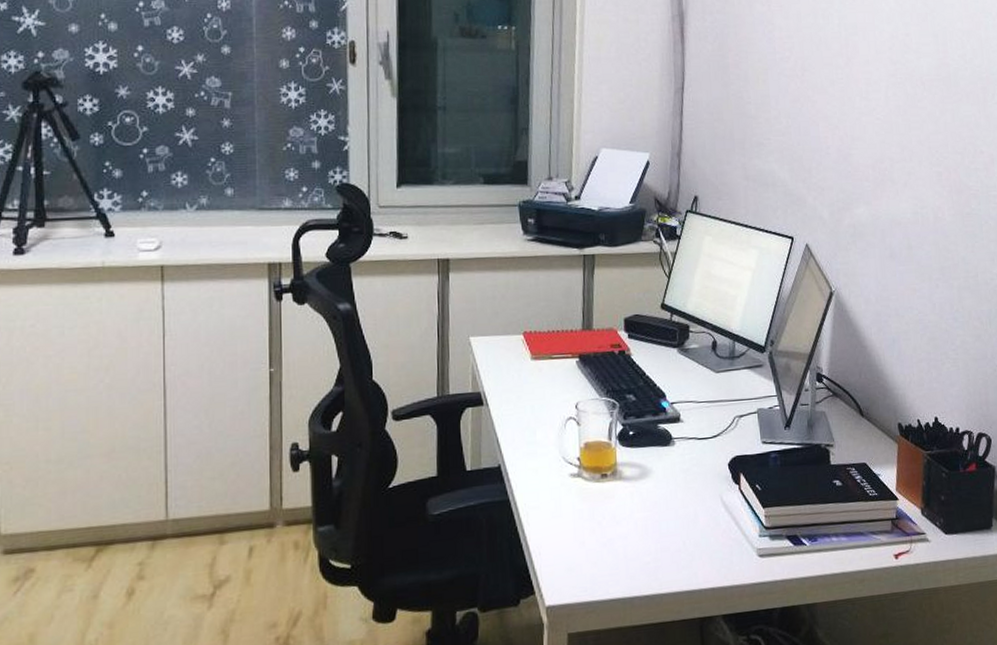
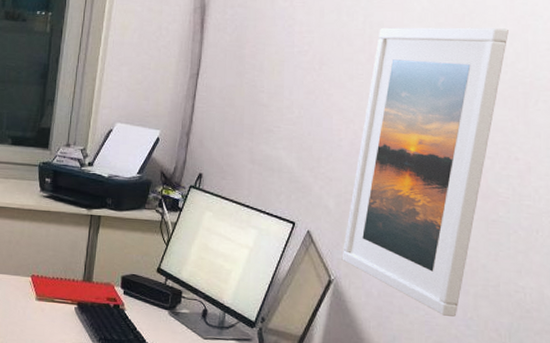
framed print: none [839,25,965,312] -> present [341,27,509,317]

